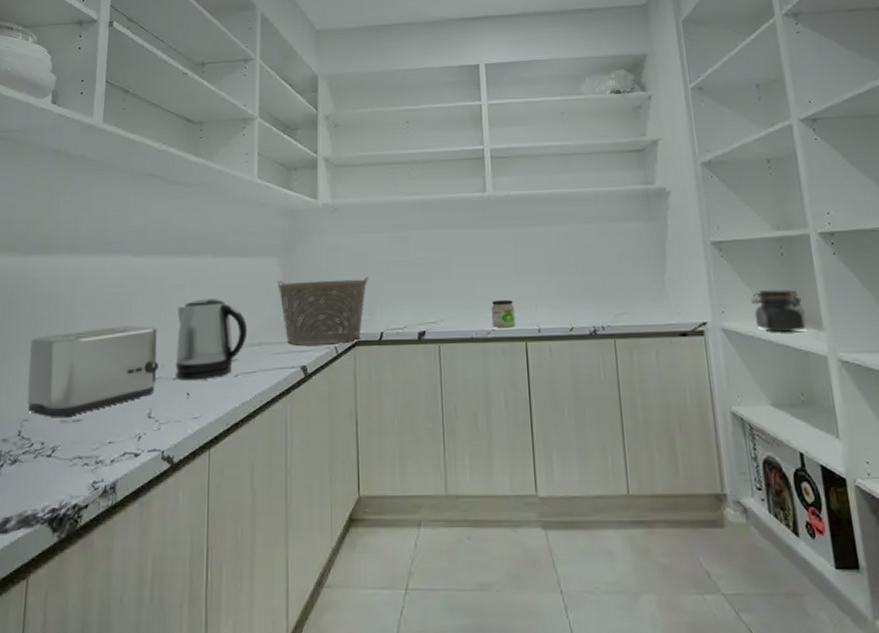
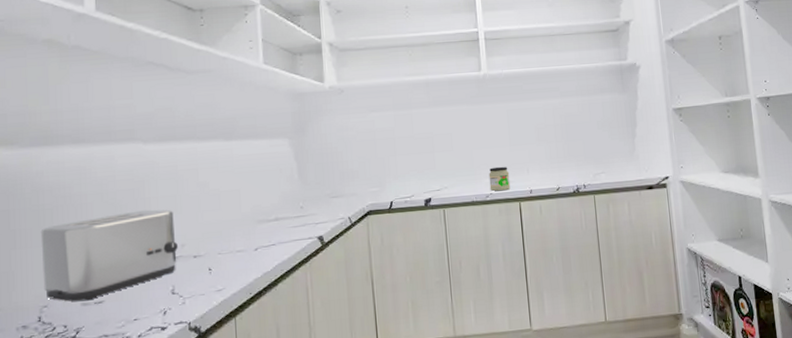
kettle: present [175,299,248,382] -> none [192,180,264,258]
basket: present [278,276,369,346] -> none [290,152,377,218]
jar: present [751,288,807,333] -> none [704,145,746,182]

